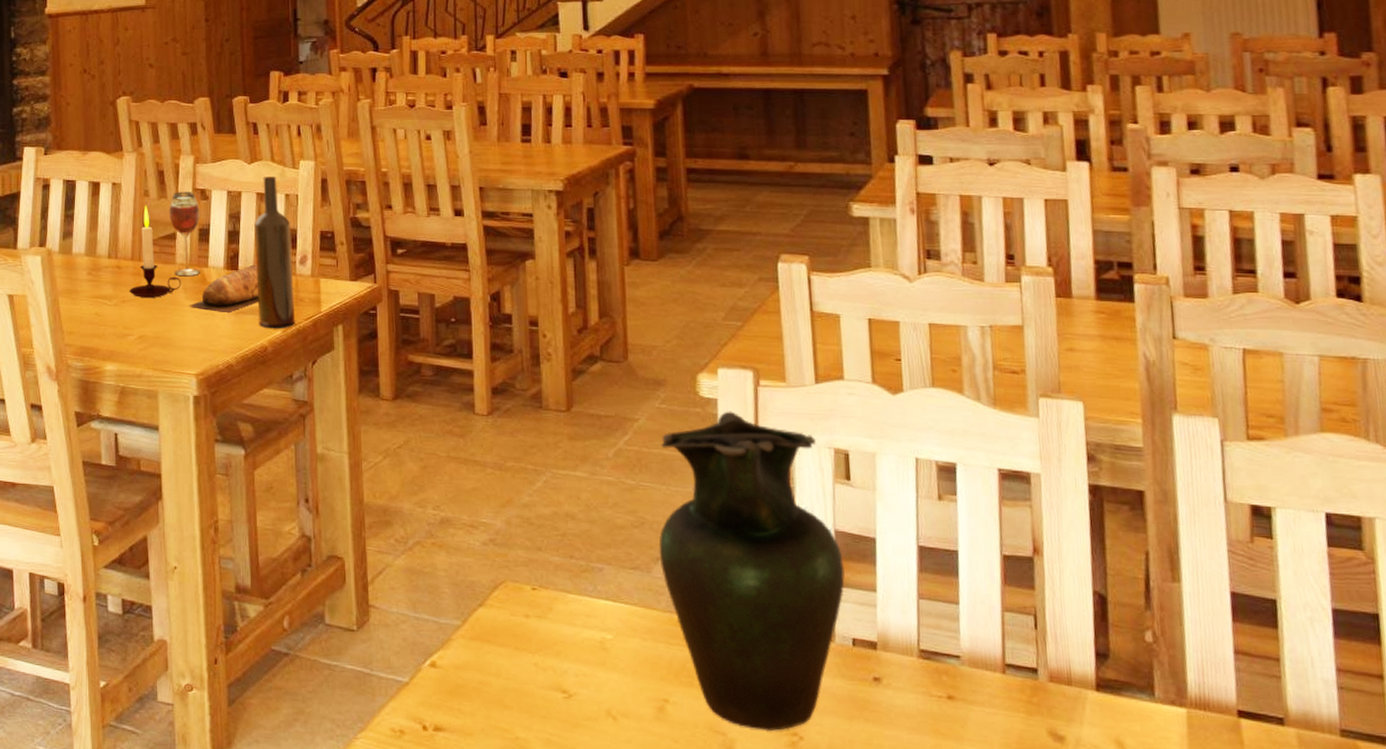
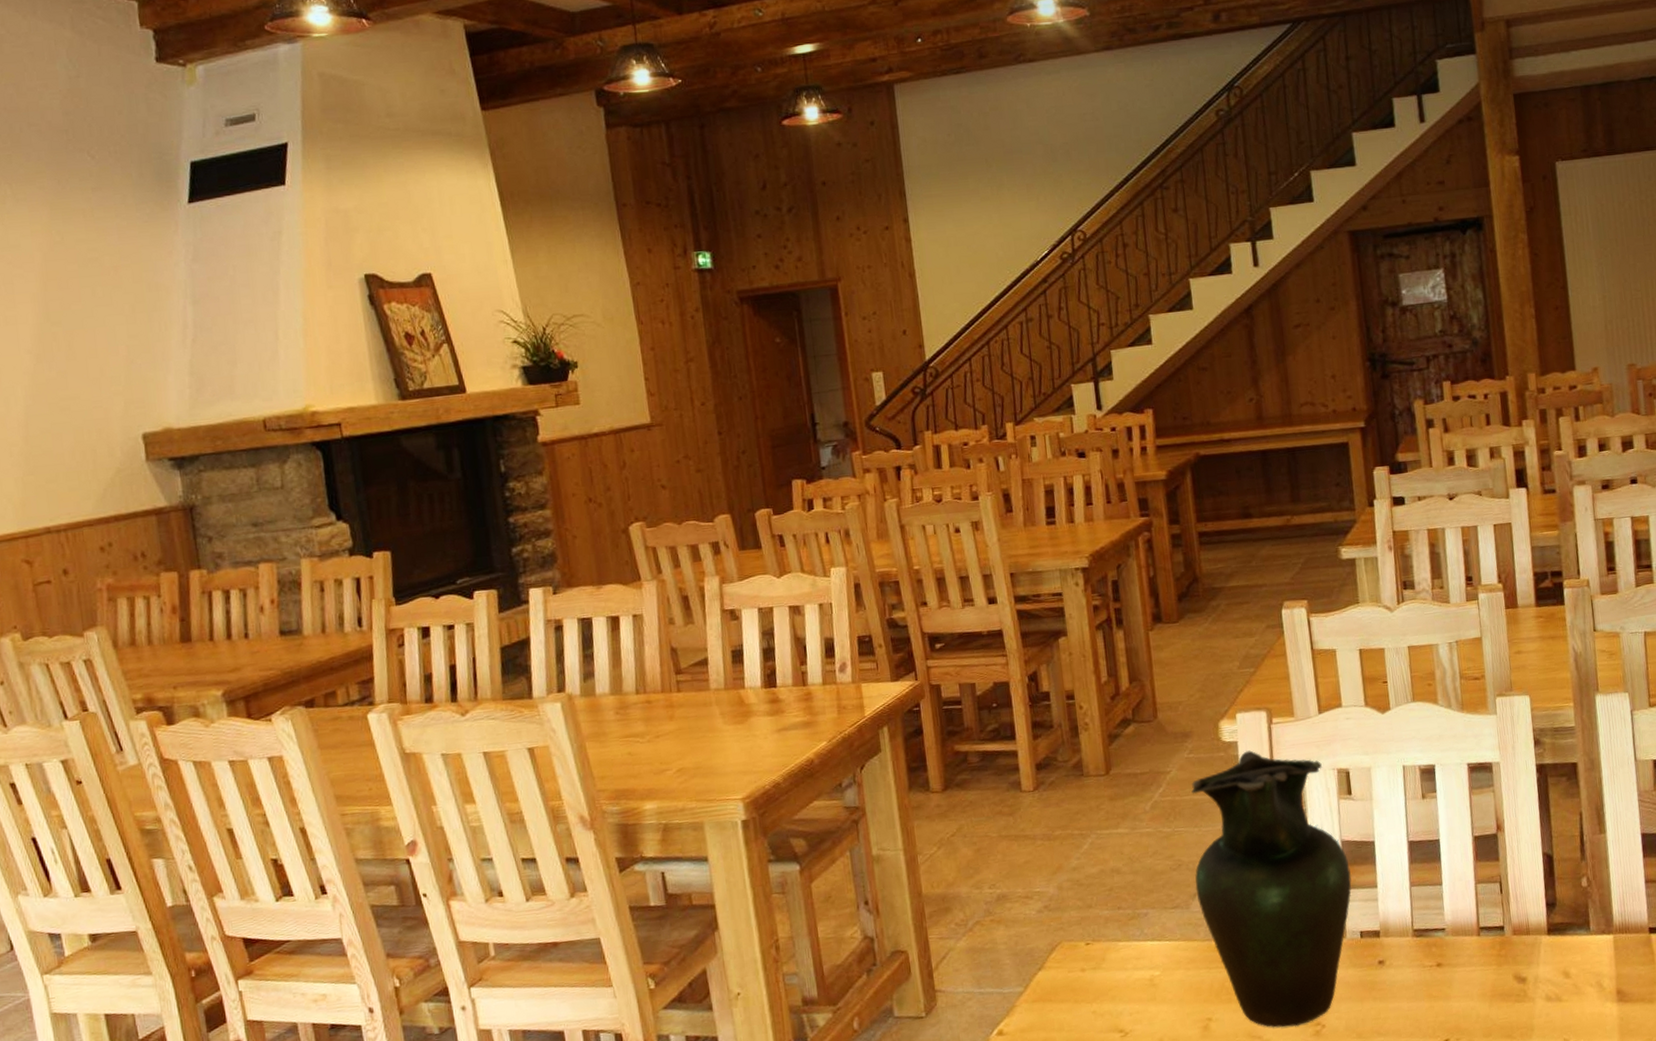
candle: present [129,206,181,298] -> none [662,634,718,730]
wineglass: present [169,192,200,277] -> none [697,613,737,702]
bread loaf: present [190,264,294,312] -> none [729,679,836,732]
wine bottle: present [254,177,296,328] -> none [789,587,841,741]

